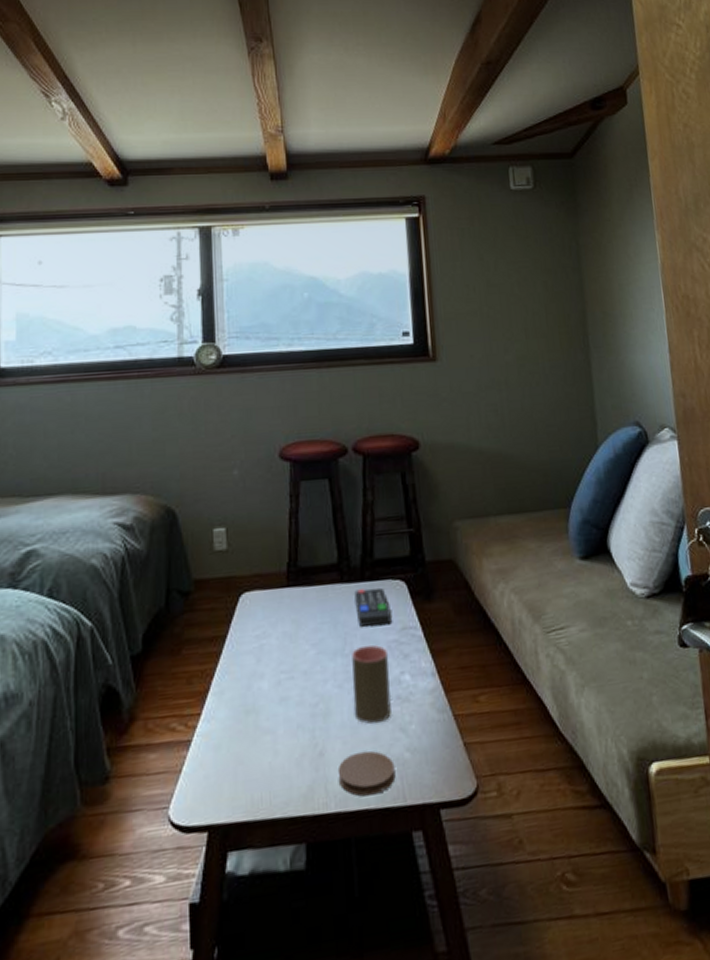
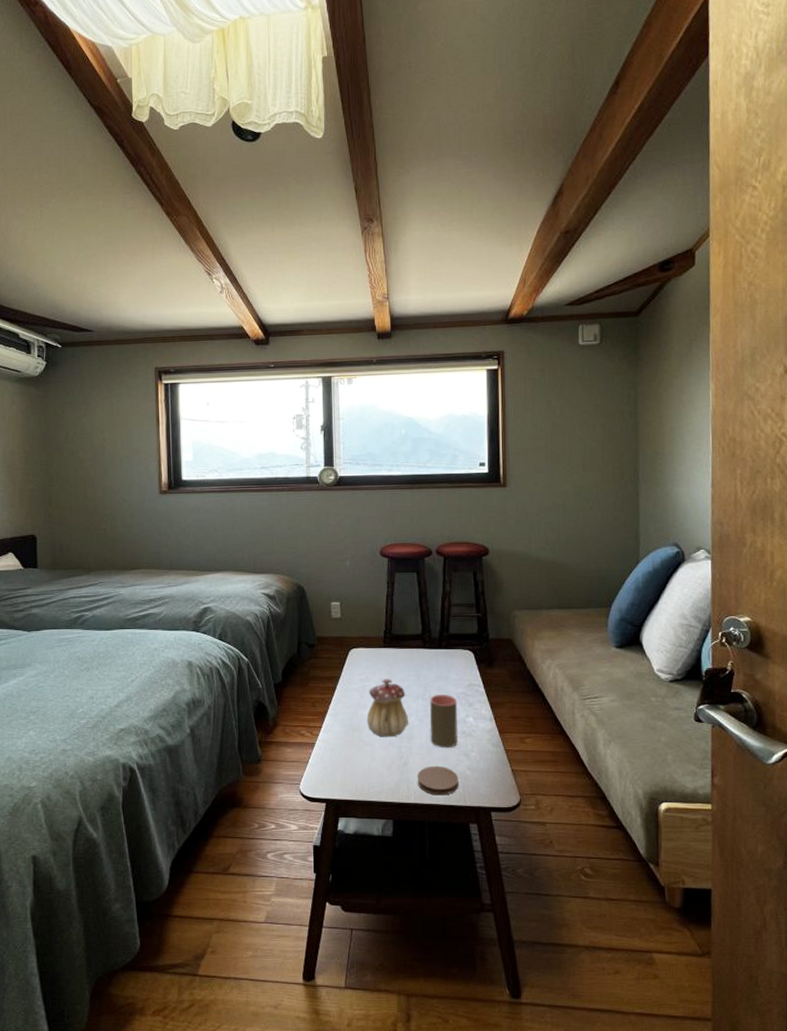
teapot: none [265,631,325,719] -> present [366,679,409,737]
remote control: present [354,587,391,627] -> none [433,654,461,682]

